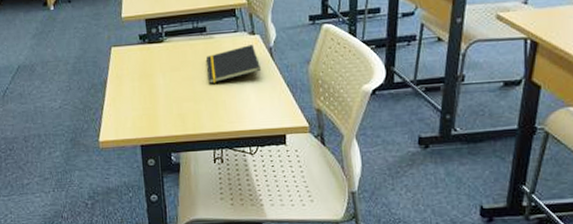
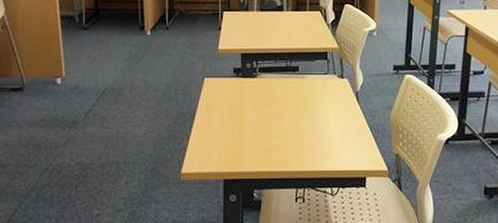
notepad: present [206,44,262,84] -> none [297,87,348,122]

